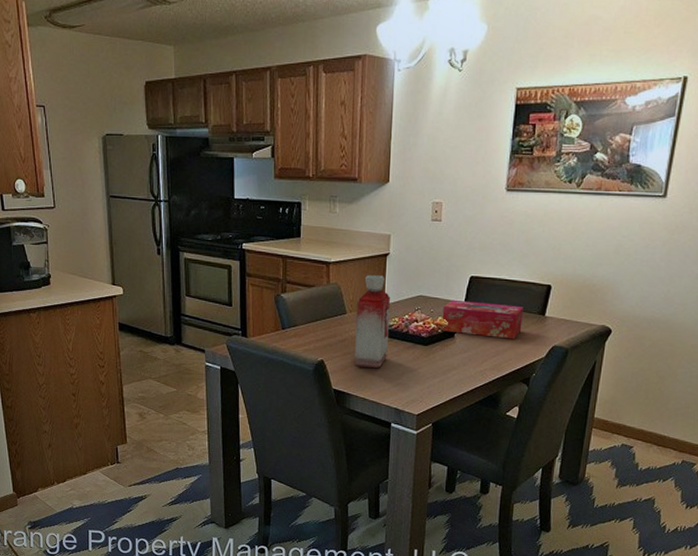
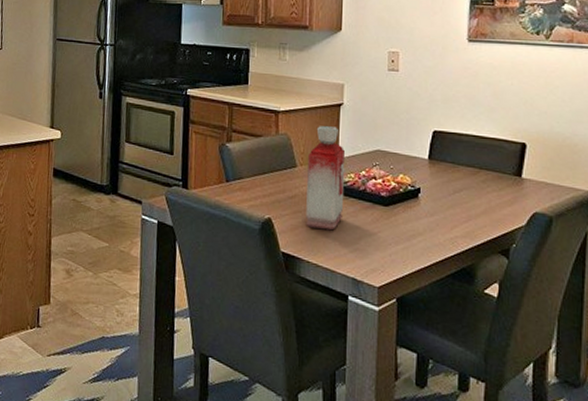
tissue box: present [441,299,524,339] -> none [403,155,496,203]

